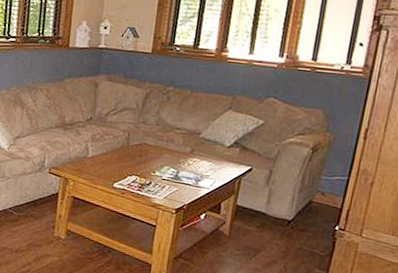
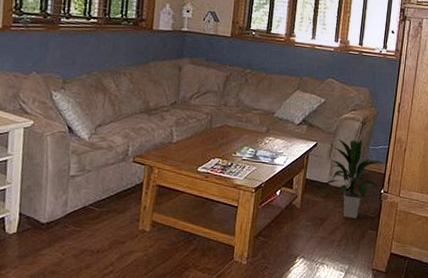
indoor plant: none [252,164,343,255] -> present [319,138,386,219]

